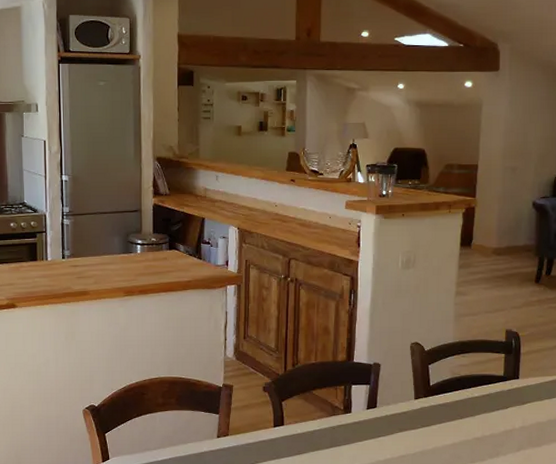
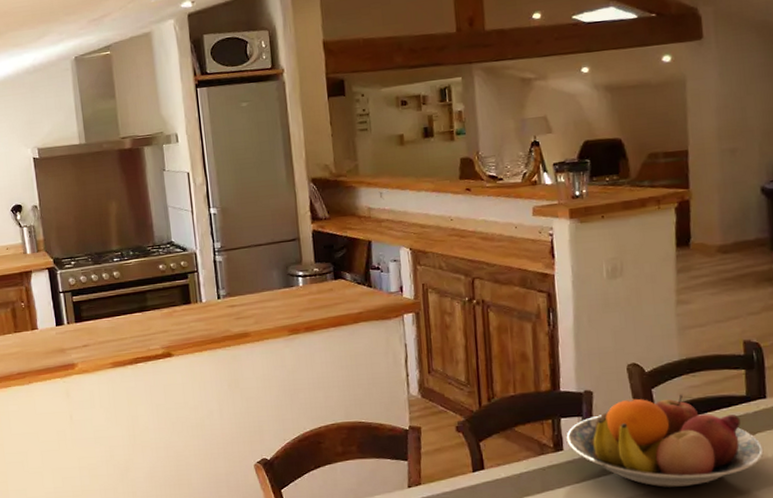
fruit bowl: none [355,372,513,450] -> present [566,395,764,488]

